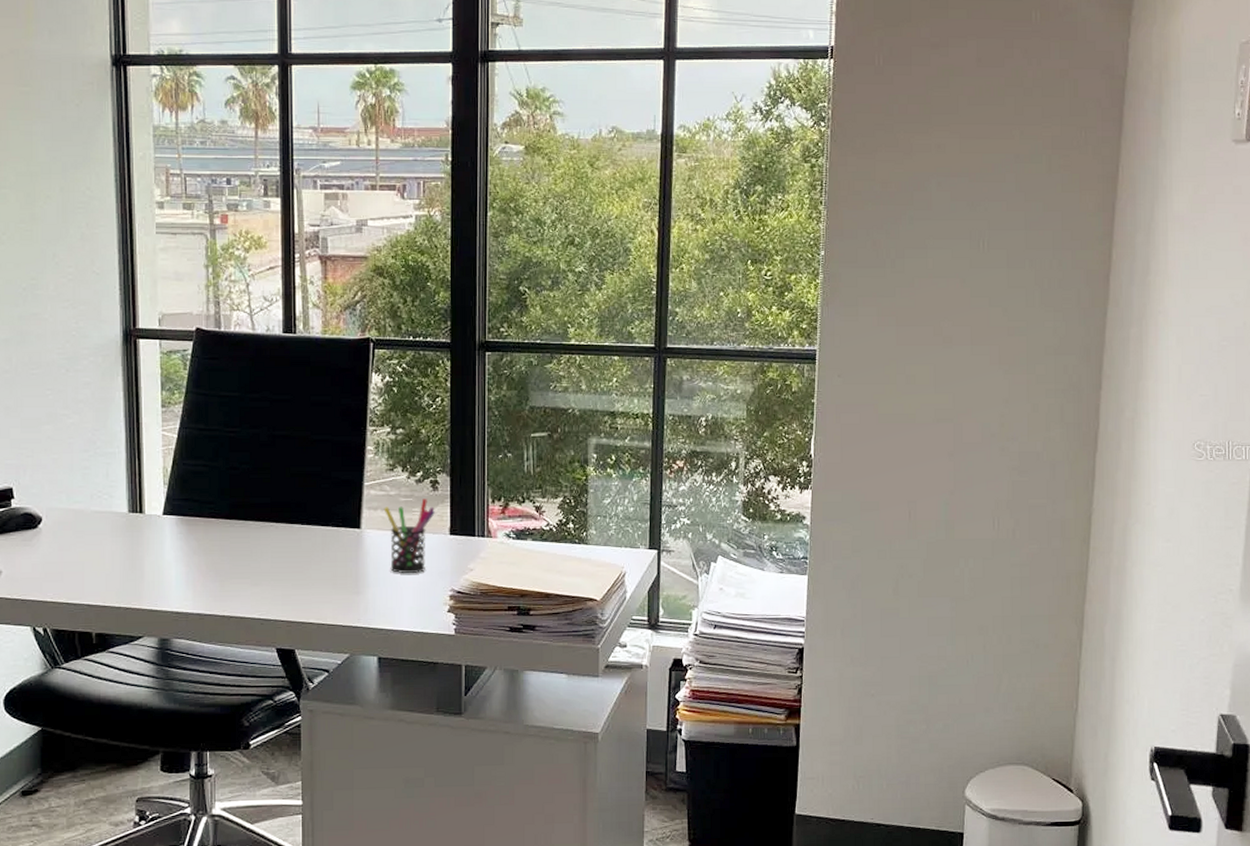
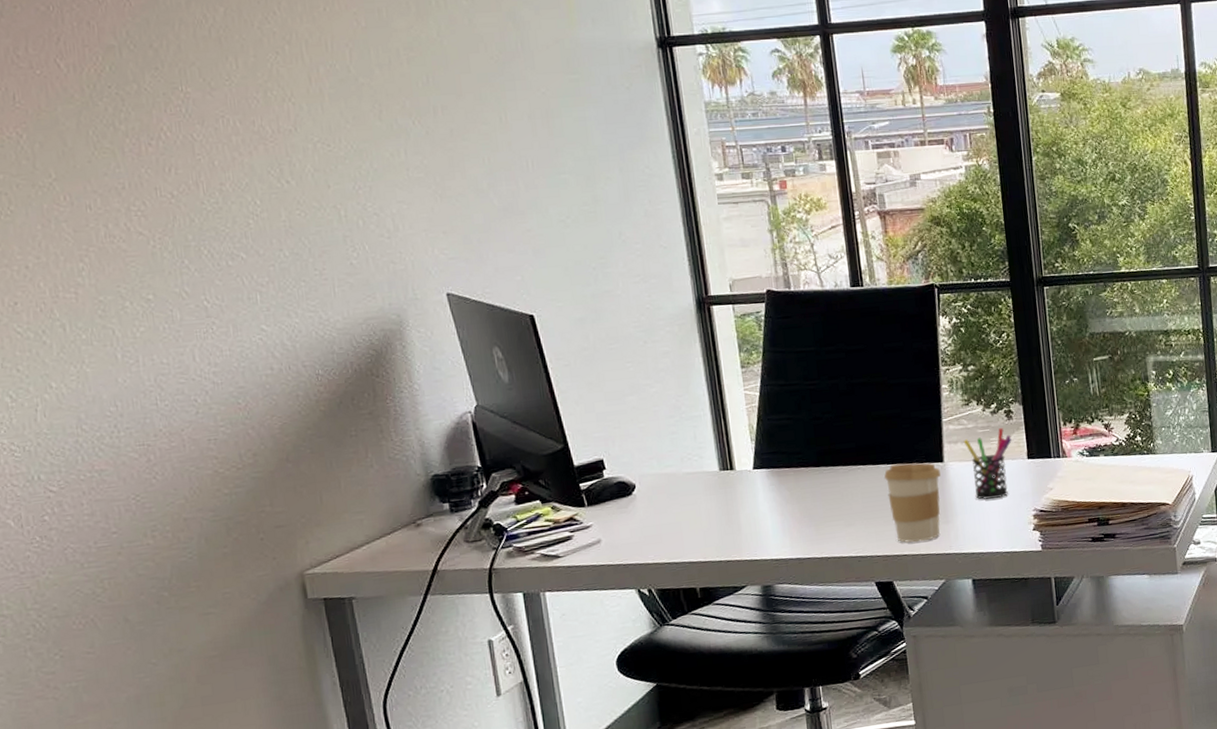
coffee cup: none [297,525,356,611] -> present [884,462,941,543]

